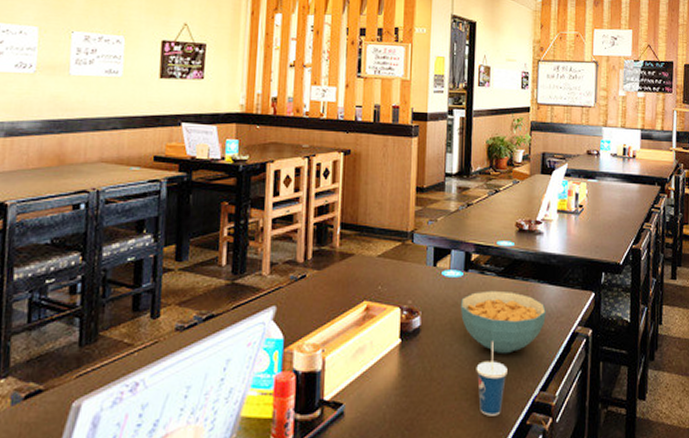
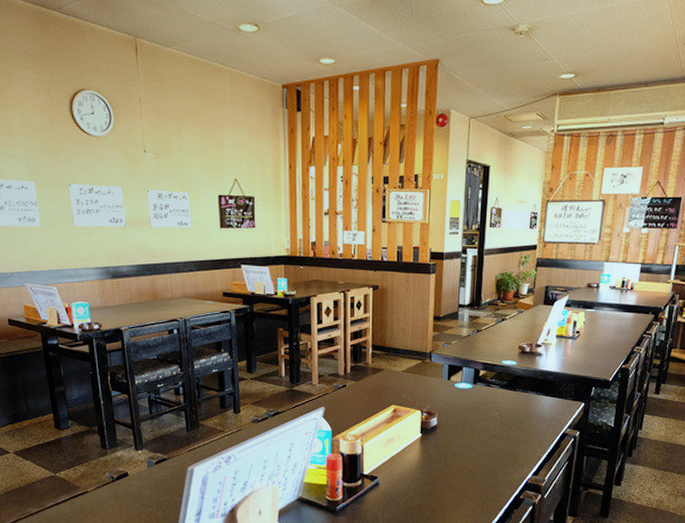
cereal bowl: present [461,290,546,354] -> none [470,399,541,448]
cup: present [476,341,507,416] -> none [481,437,507,491]

